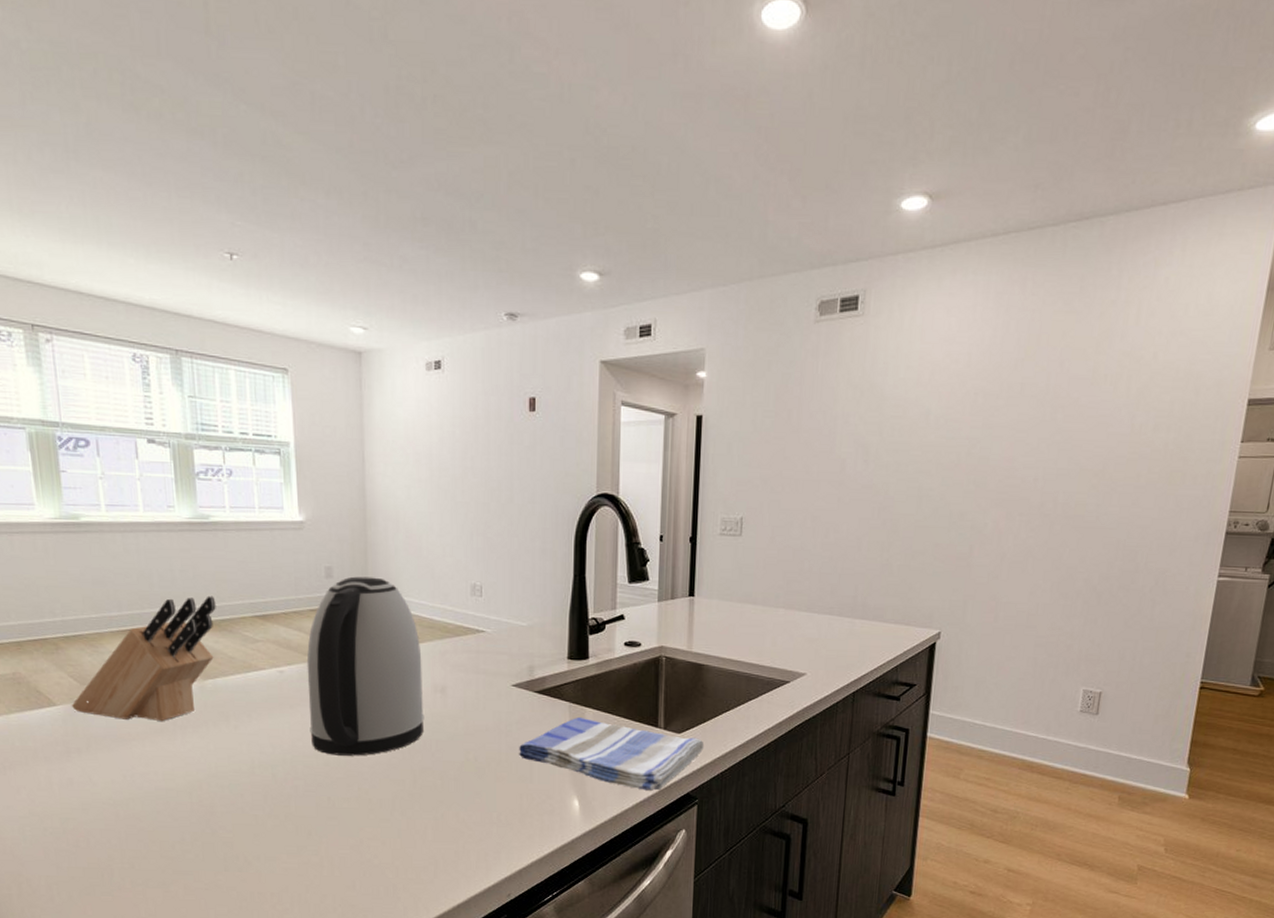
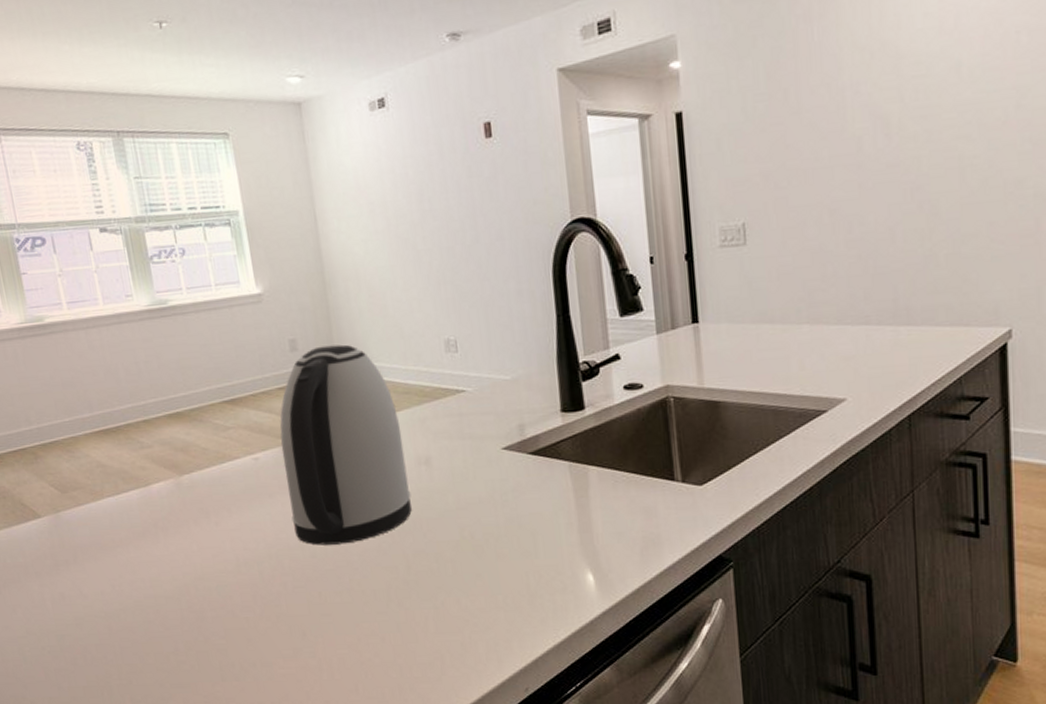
knife block: present [71,596,216,721] -> none [54,385,188,526]
dish towel: present [519,716,705,791] -> none [518,477,733,556]

